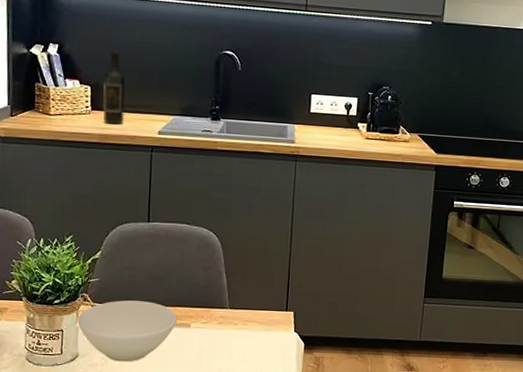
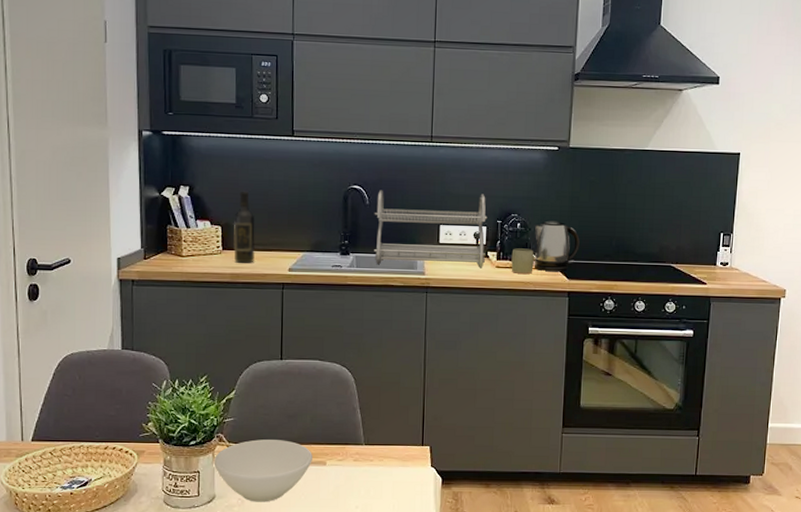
dish rack: none [245,56,359,138] -> present [374,190,488,267]
mug: none [380,120,404,146] -> present [511,248,534,274]
kettle: none [402,94,449,145] -> present [534,220,580,271]

